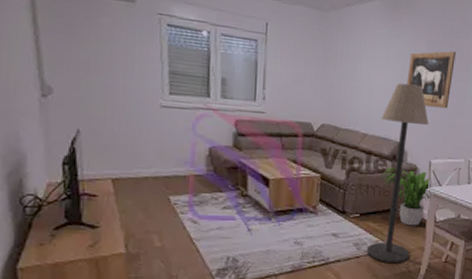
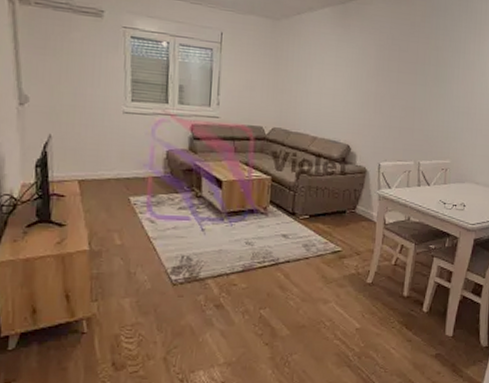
floor lamp: present [367,83,429,262] -> none [316,87,378,264]
potted plant: present [382,167,432,226] -> none [332,169,381,228]
wall art: present [407,51,456,109] -> none [356,54,405,112]

